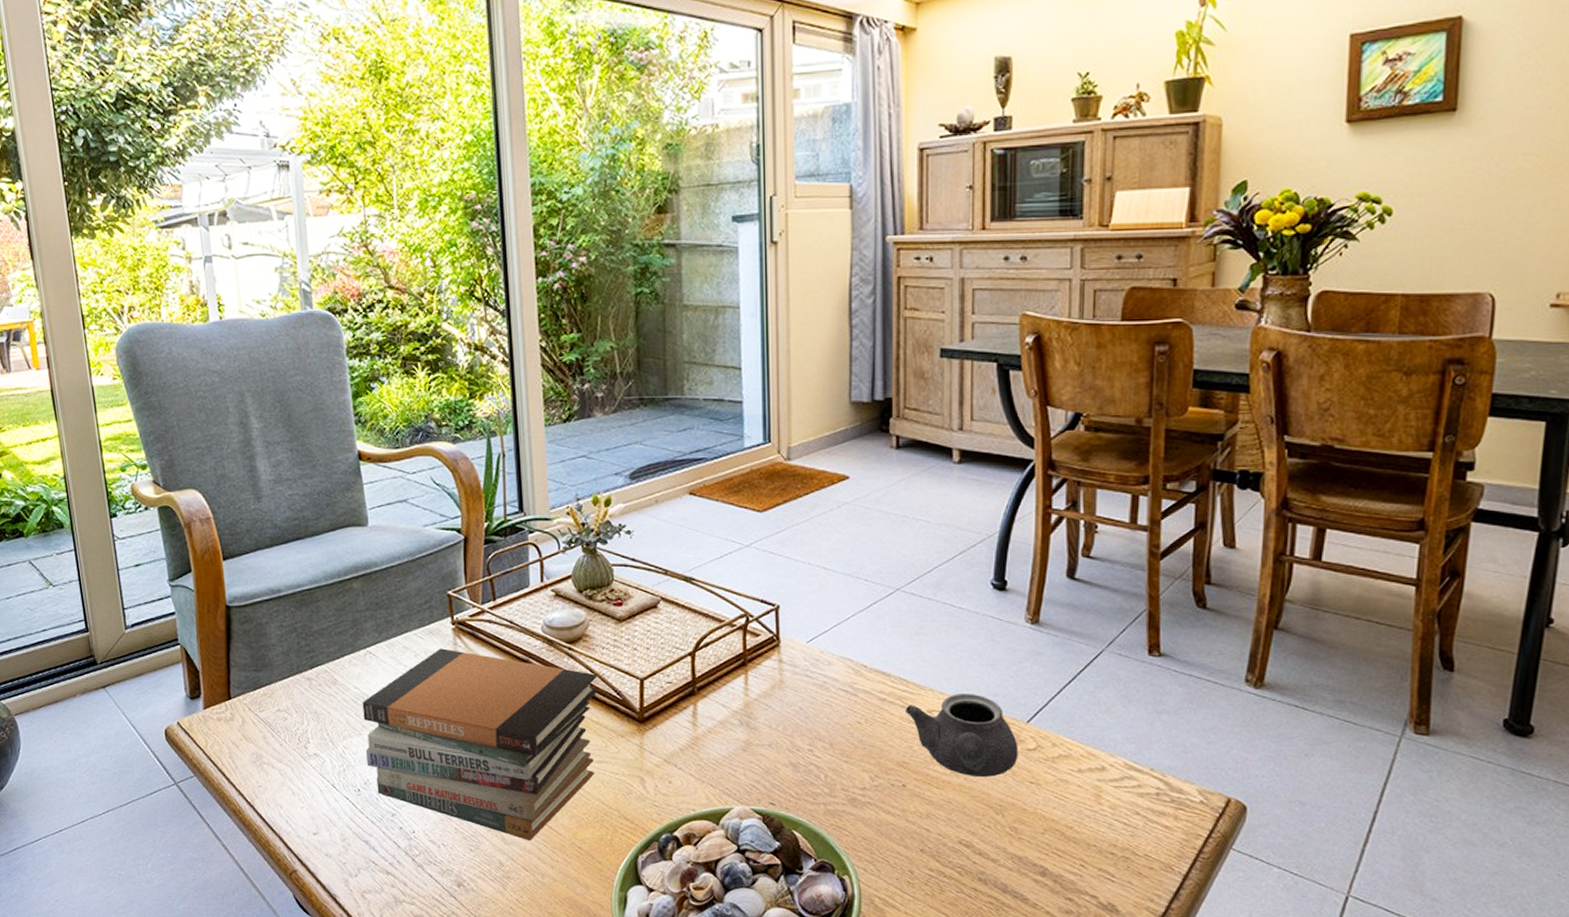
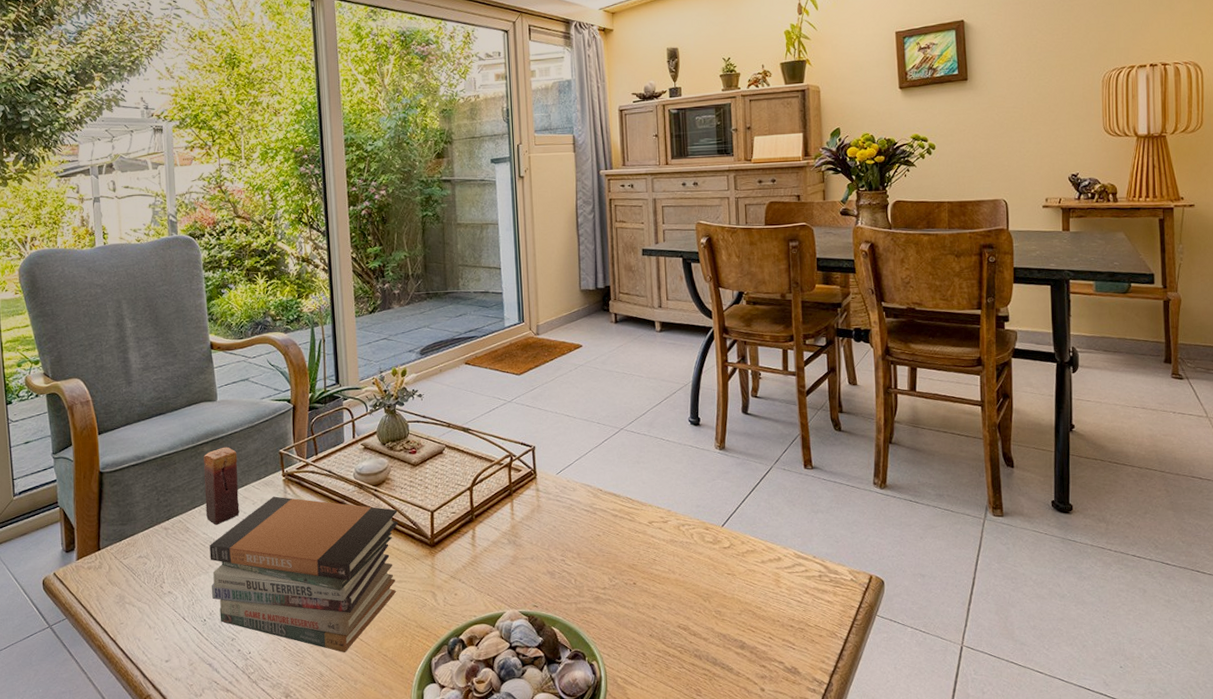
candle: none [353,584,399,679] -> present [203,447,240,525]
teapot: present [904,694,1019,777] -> none [632,507,717,572]

